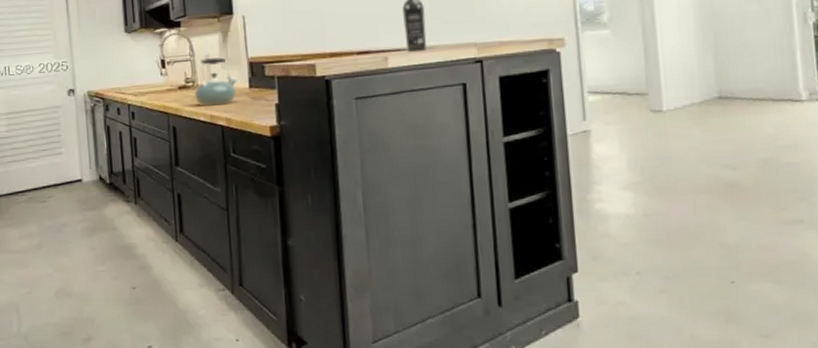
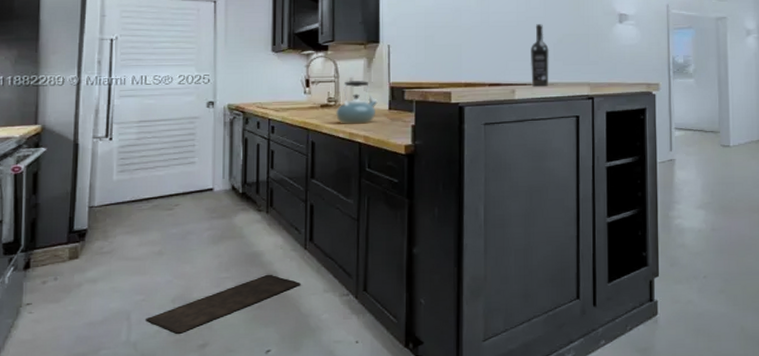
doormat: none [33,267,175,327] -> present [146,274,301,334]

